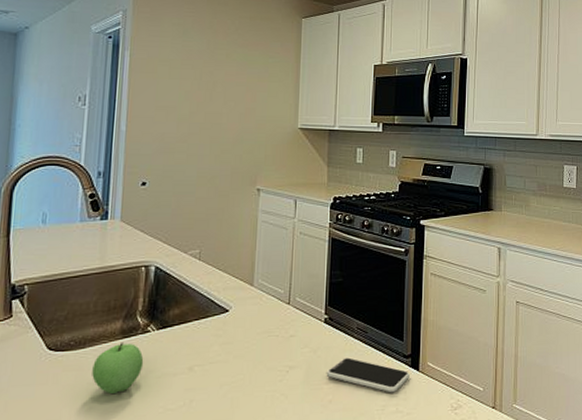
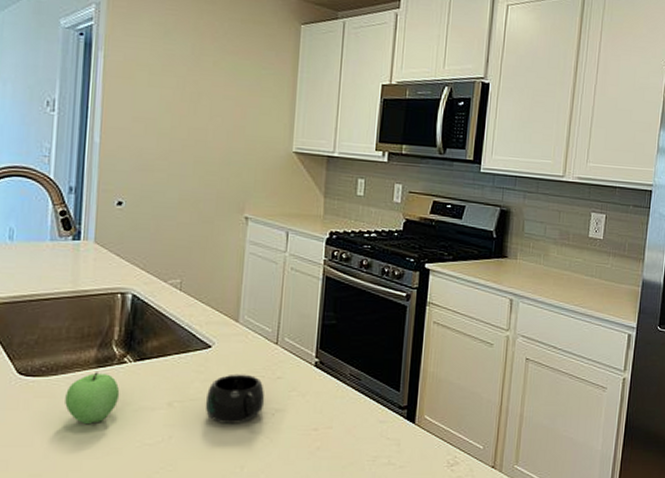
mug: none [223,334,280,384] -> present [205,374,265,423]
smartphone: present [326,357,410,393] -> none [314,404,405,445]

